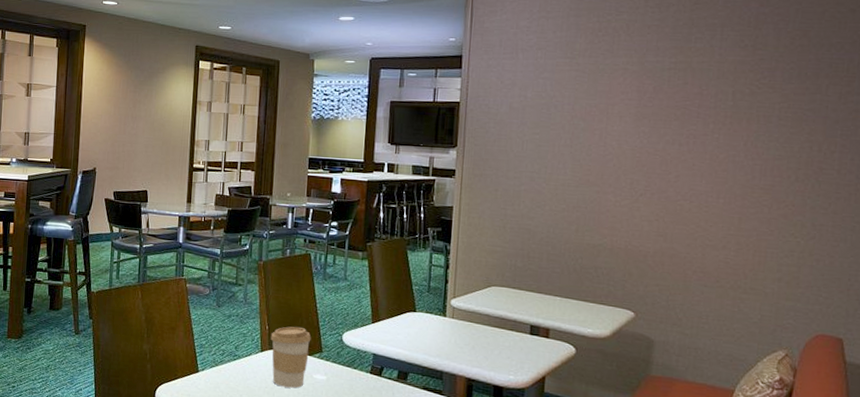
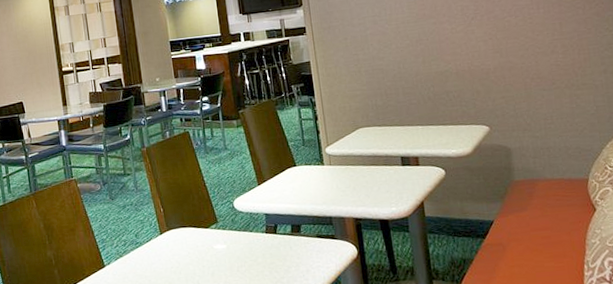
coffee cup: present [270,326,311,388] -> none [166,203,207,264]

